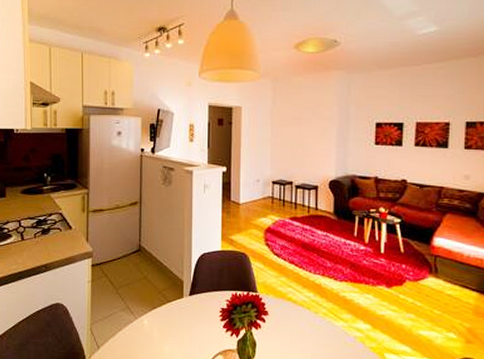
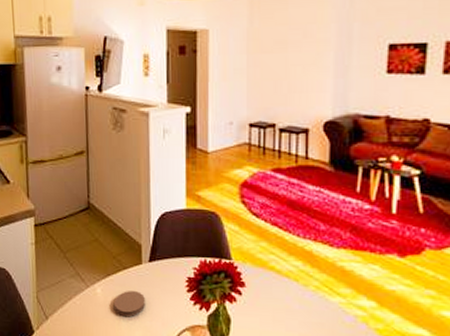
coaster: none [158,321,185,345] -> present [113,291,145,317]

